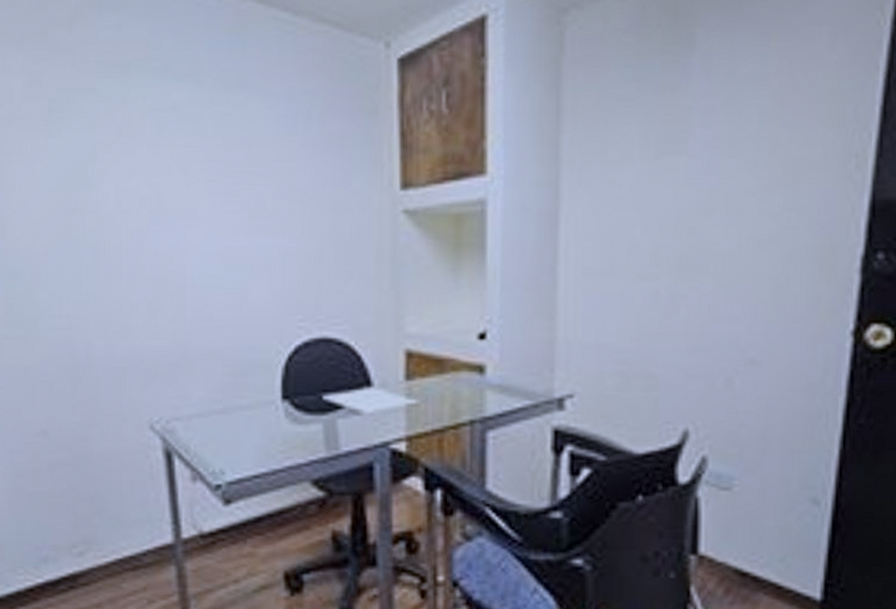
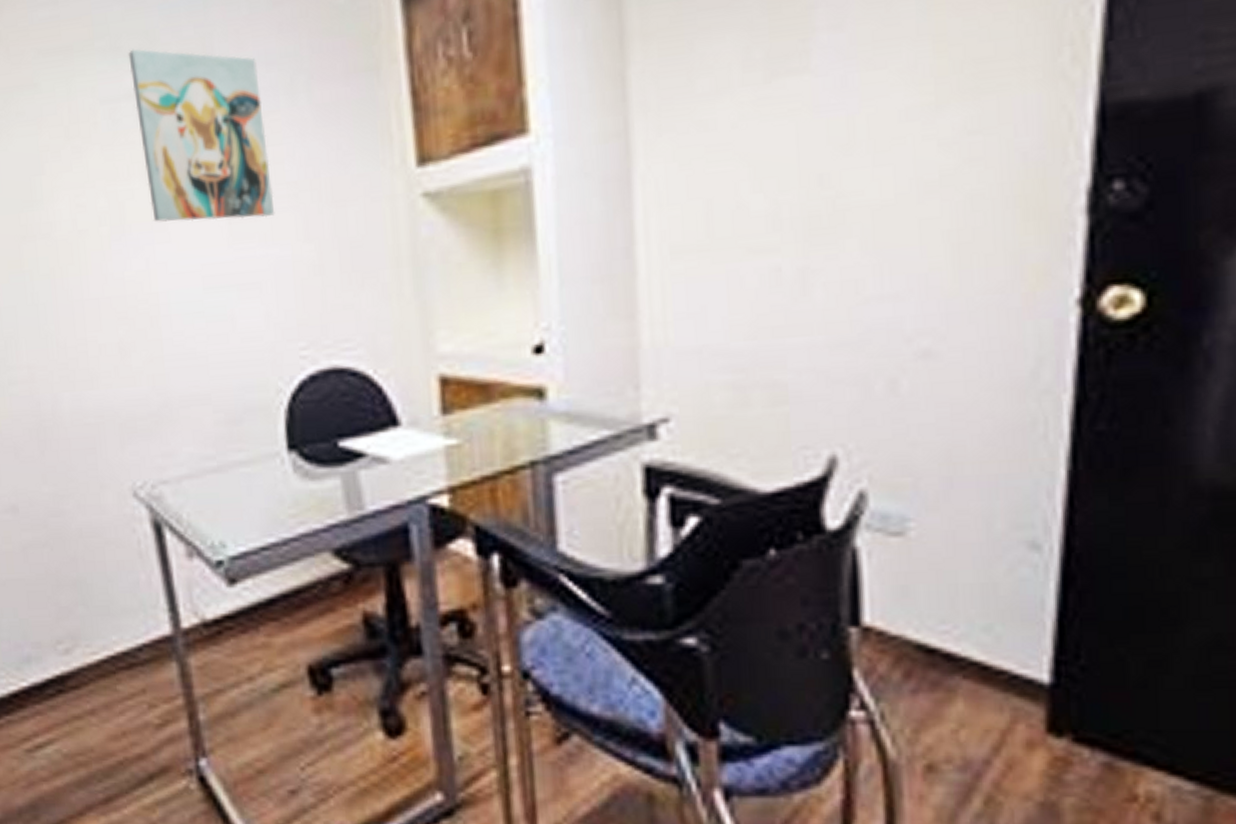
wall art: none [177,72,287,216] -> present [128,48,275,222]

